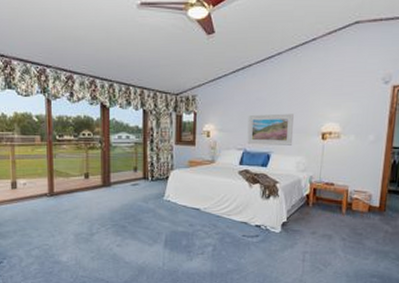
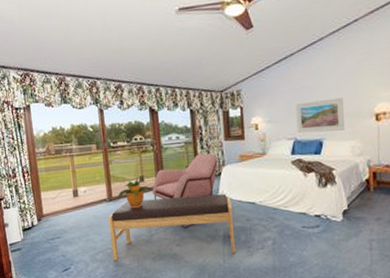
bench: none [48,197,177,257] -> present [108,194,236,260]
potted plant: none [59,175,97,206] -> present [118,178,153,209]
armchair: none [96,156,167,230] -> present [152,153,218,229]

